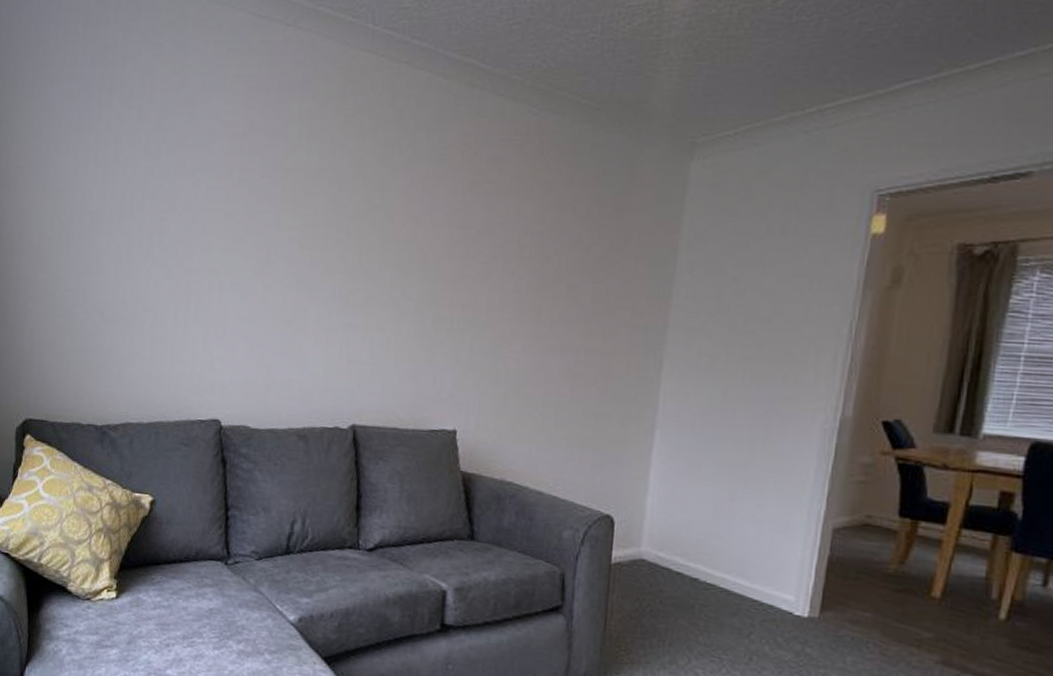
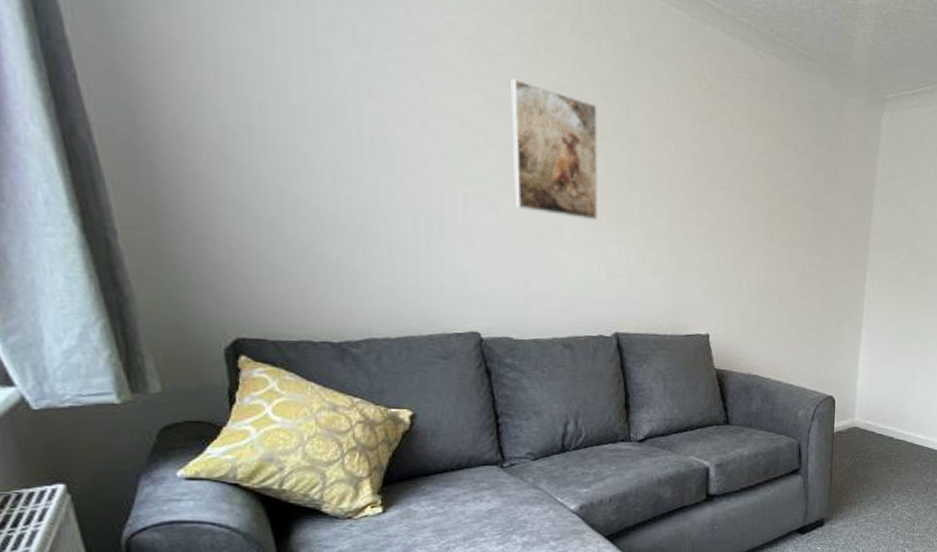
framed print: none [266,168,353,304] -> present [510,79,599,221]

